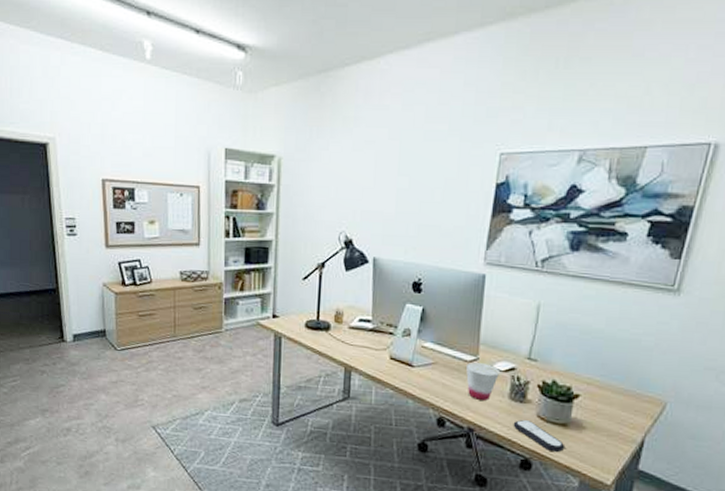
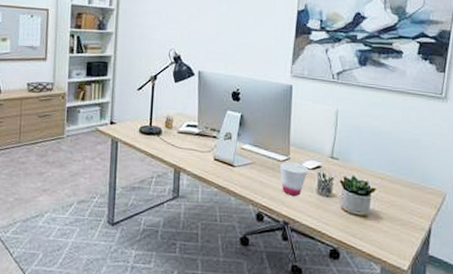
remote control: present [513,419,566,453] -> none [321,212,367,242]

